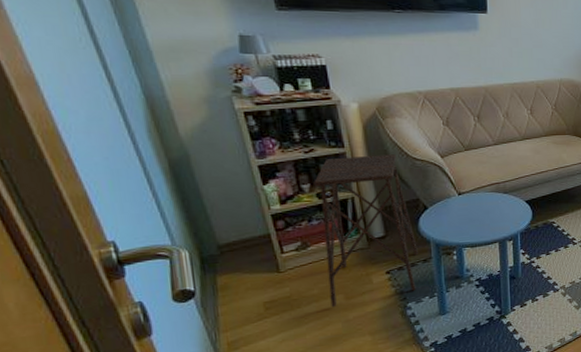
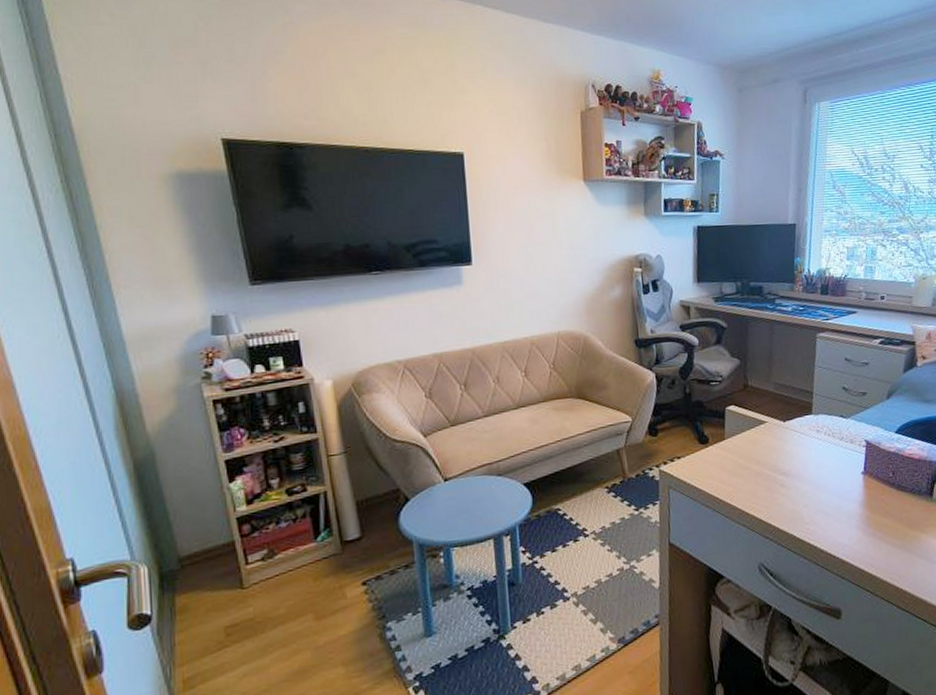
side table: present [314,154,419,308] -> none [283,436,400,631]

